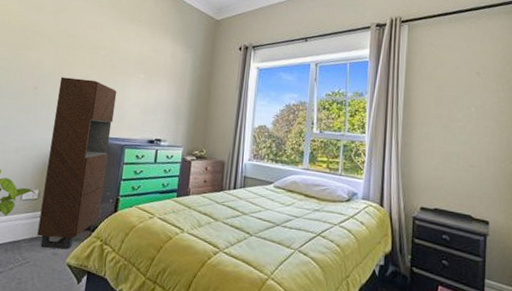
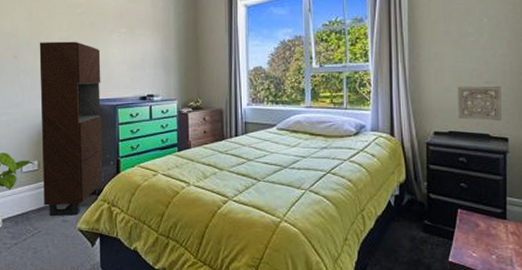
wall ornament: none [444,166,484,204] -> present [458,86,502,121]

